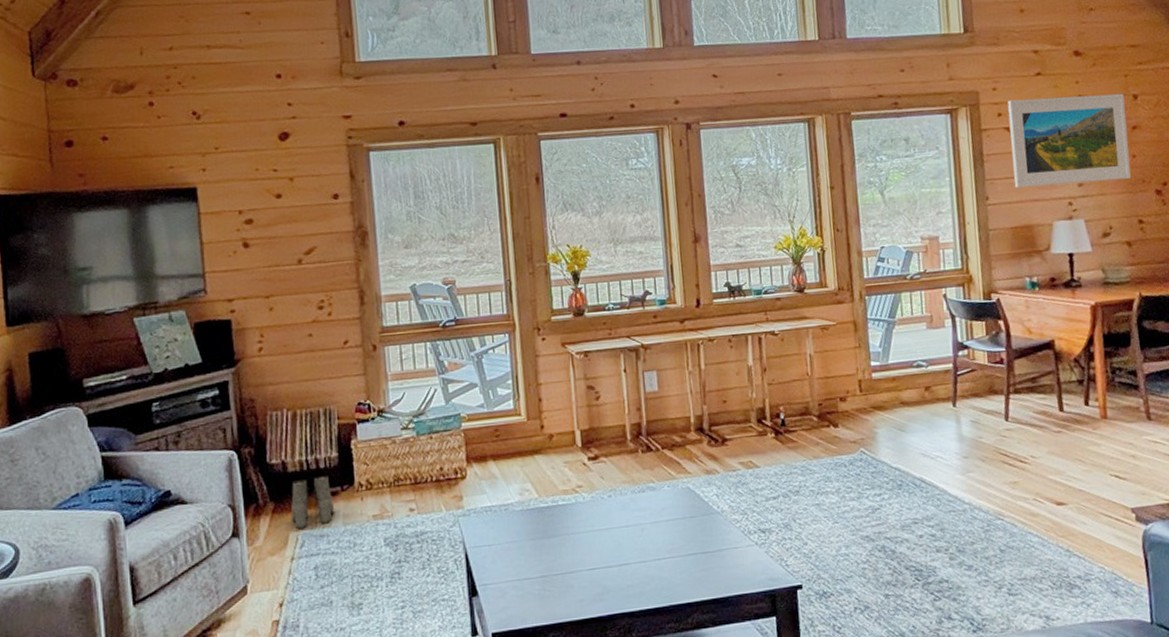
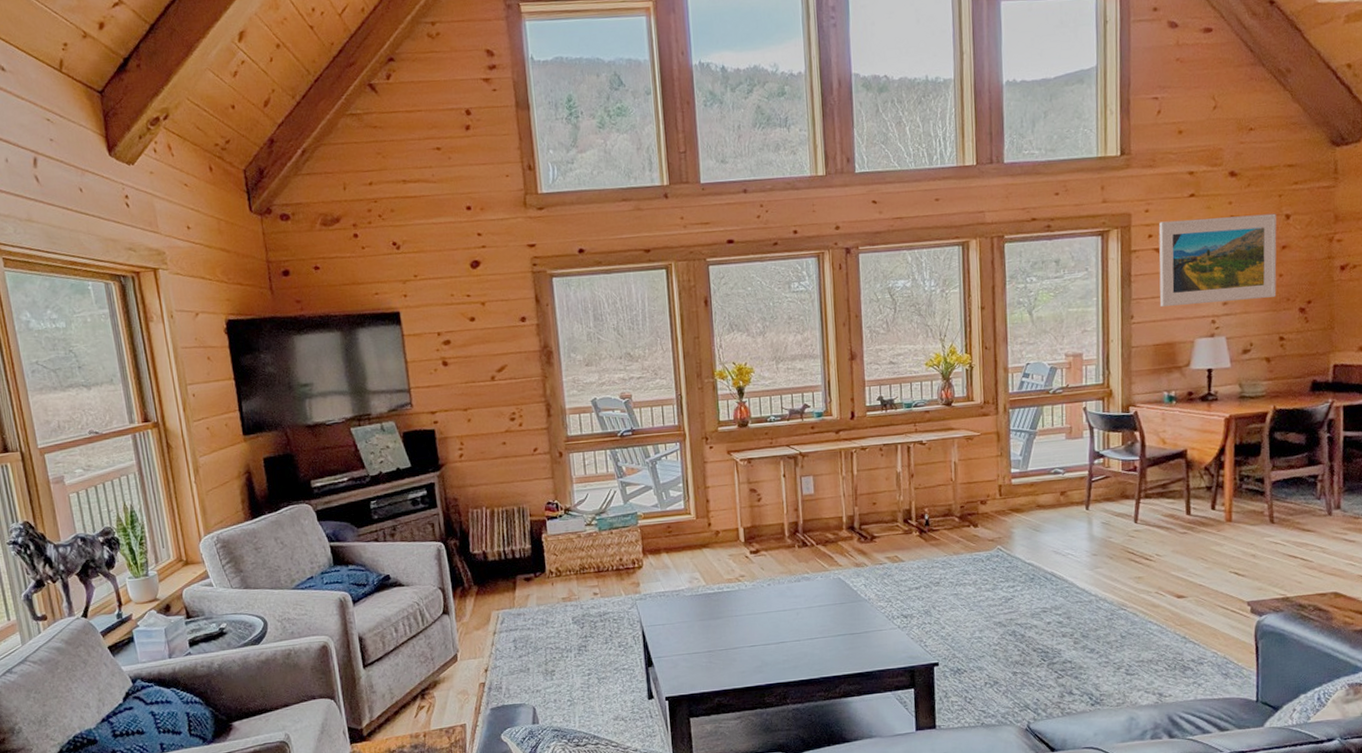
boots: present [291,475,334,530] -> none [492,564,529,609]

